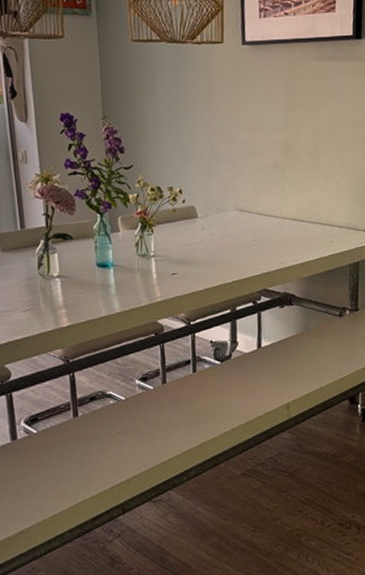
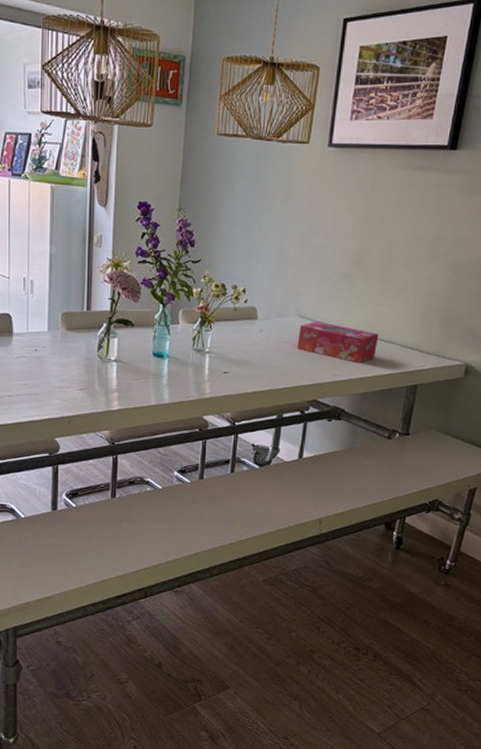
tissue box: none [240,212,317,249] -> present [297,320,379,364]

